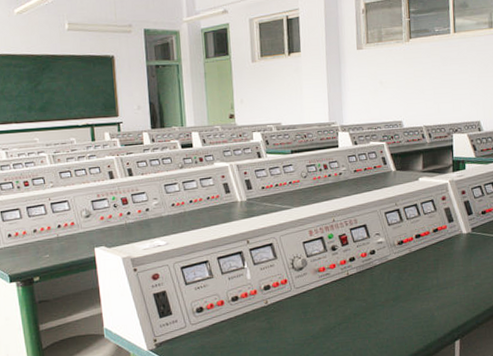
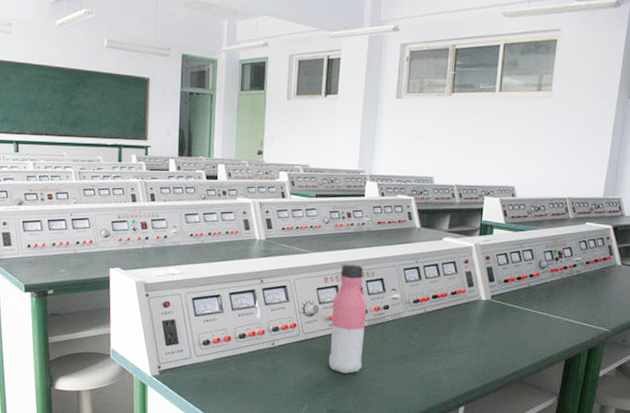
water bottle: none [320,212,356,323] -> present [328,262,367,374]

